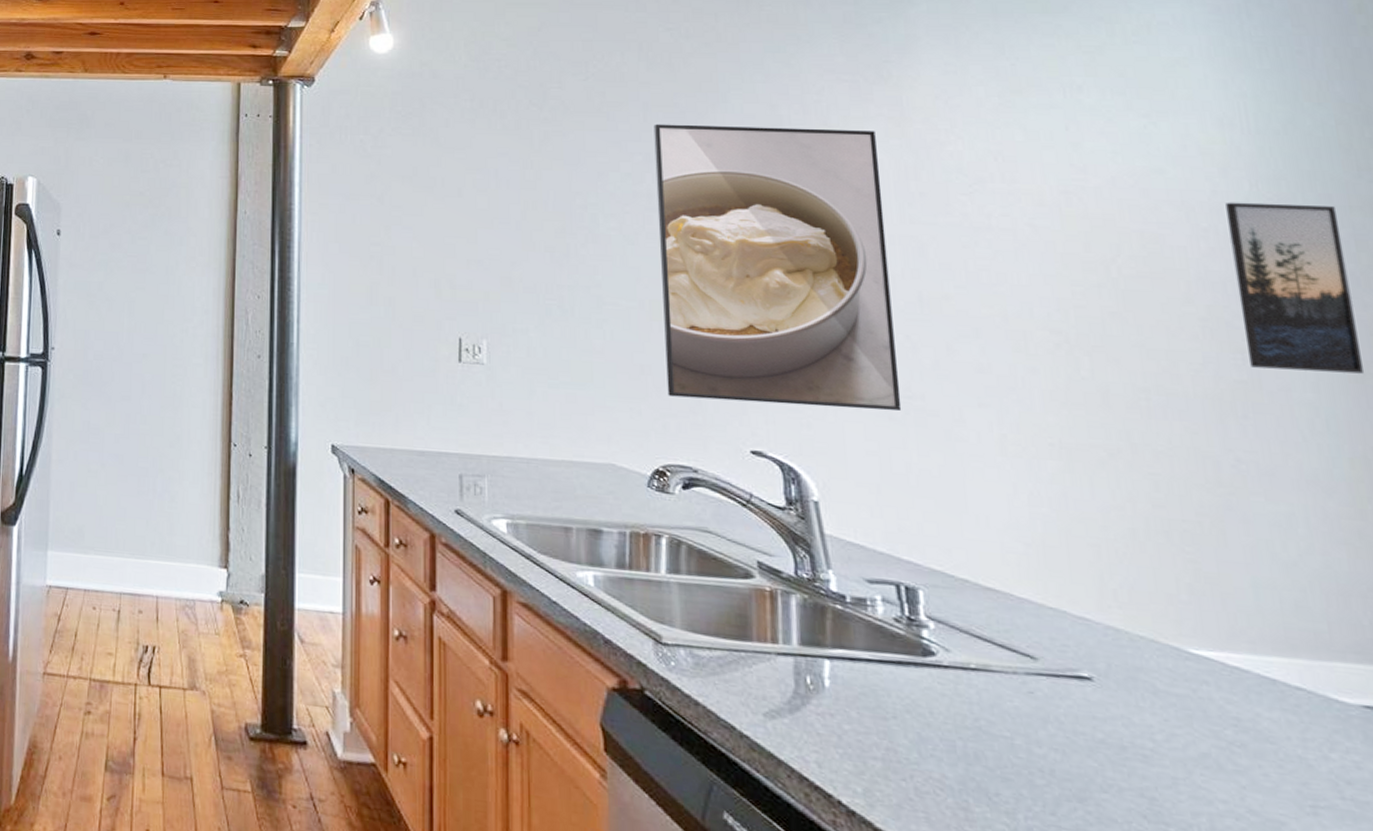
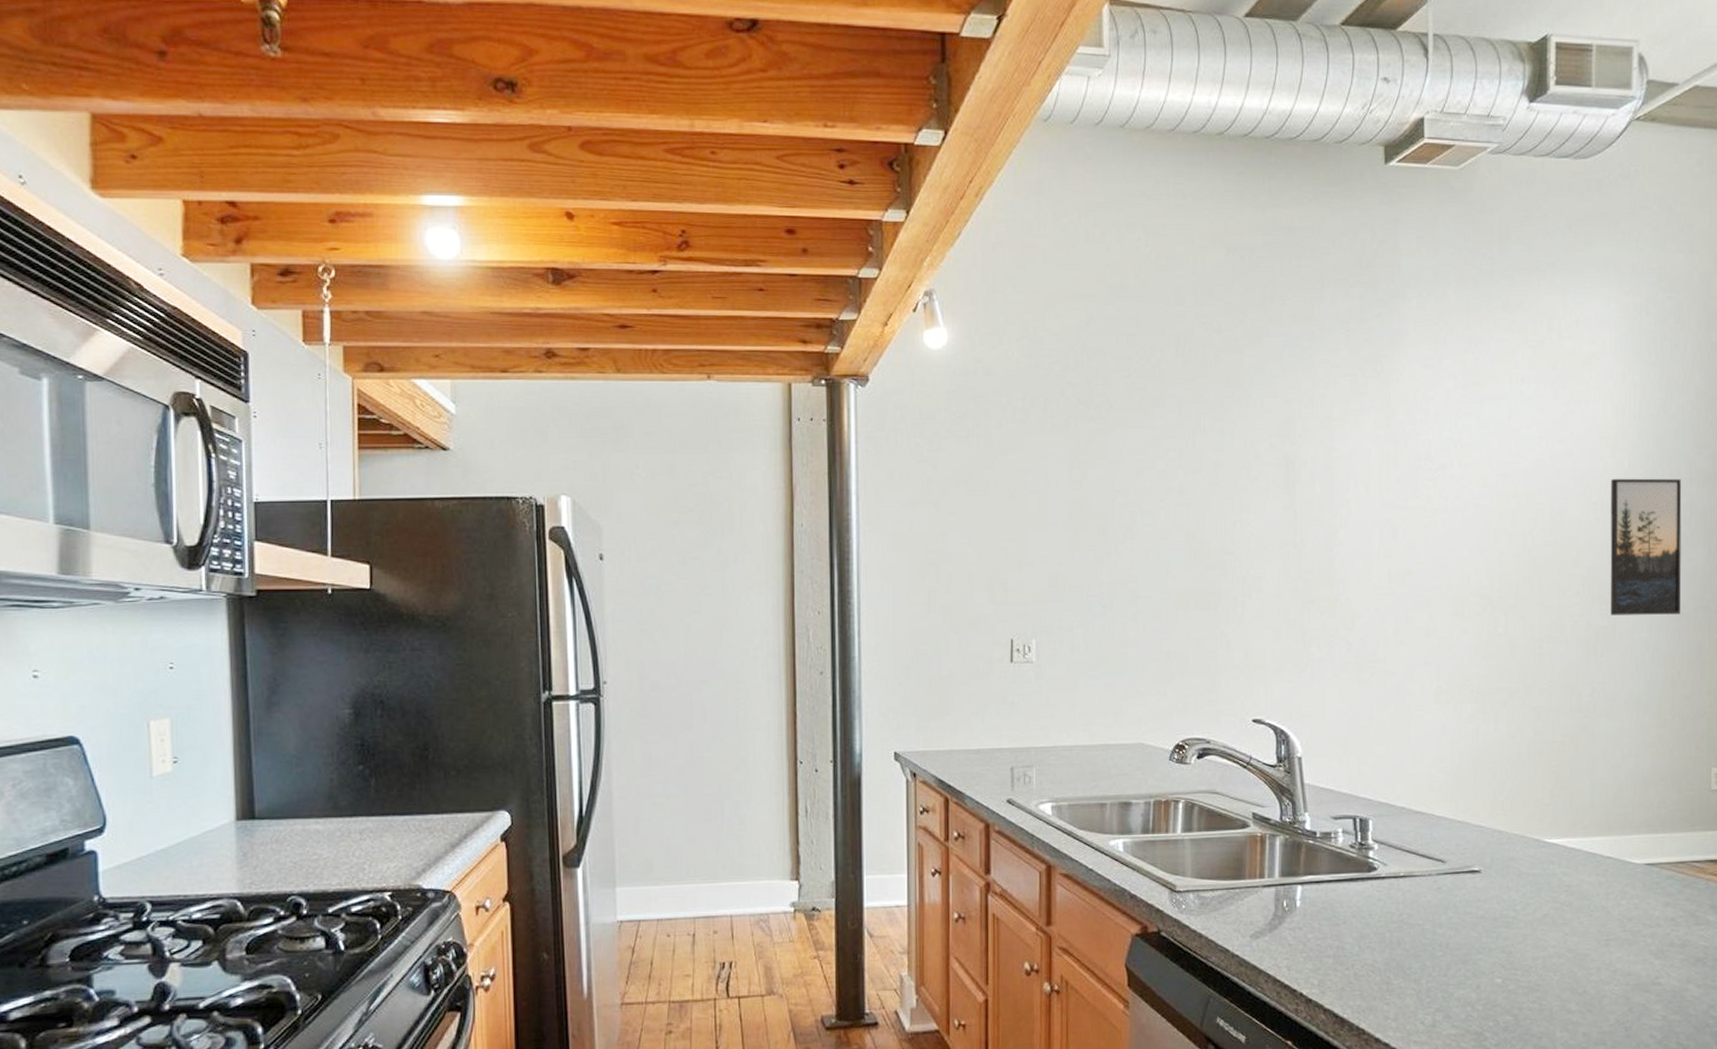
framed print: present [653,124,902,412] -> none [1187,420,1369,678]

